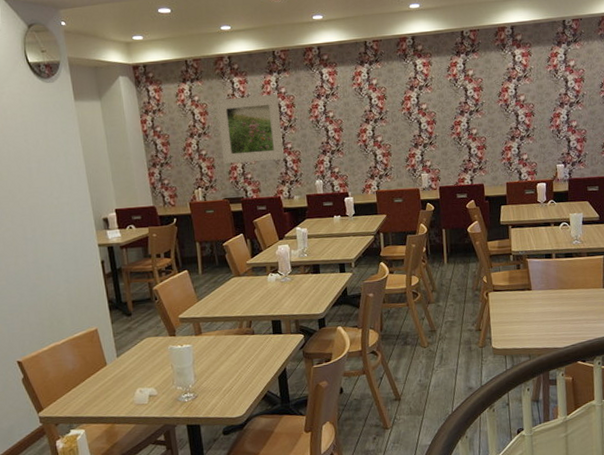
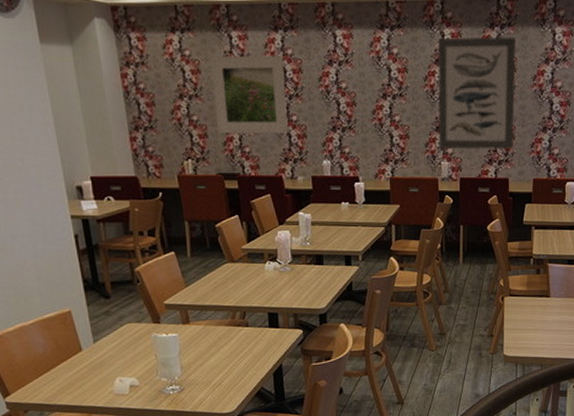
wall art: none [411,61,486,162] -> present [437,37,516,149]

